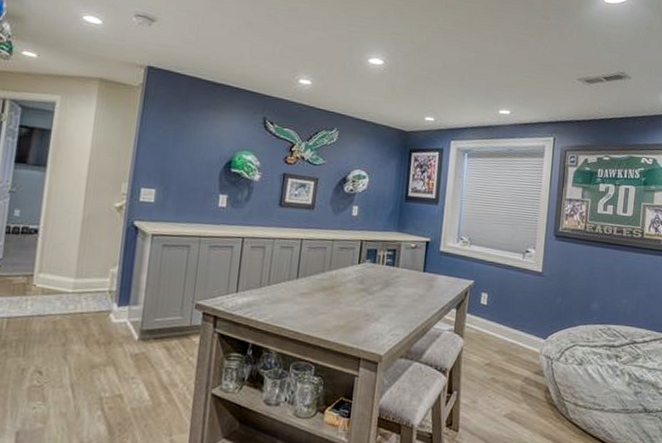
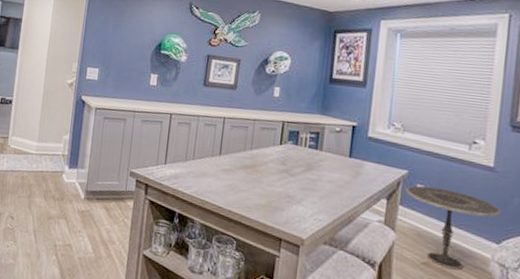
side table: none [472,293,548,367] -> present [405,185,501,270]

